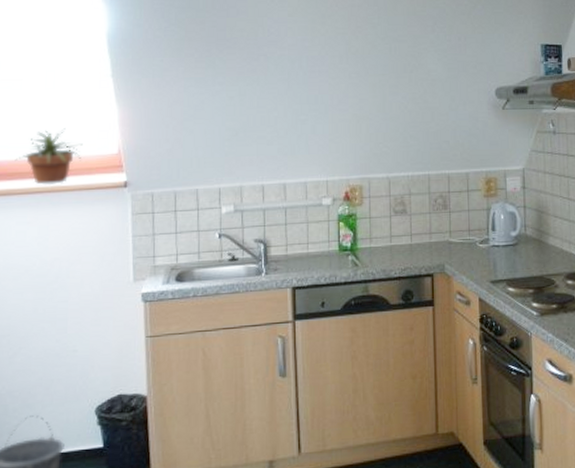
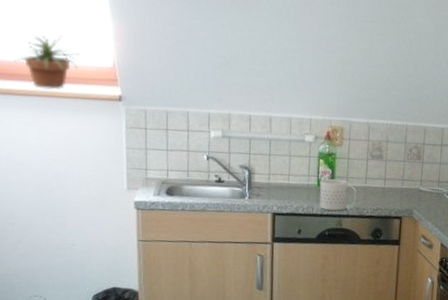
mug: none [341,241,382,277] -> present [319,178,357,211]

